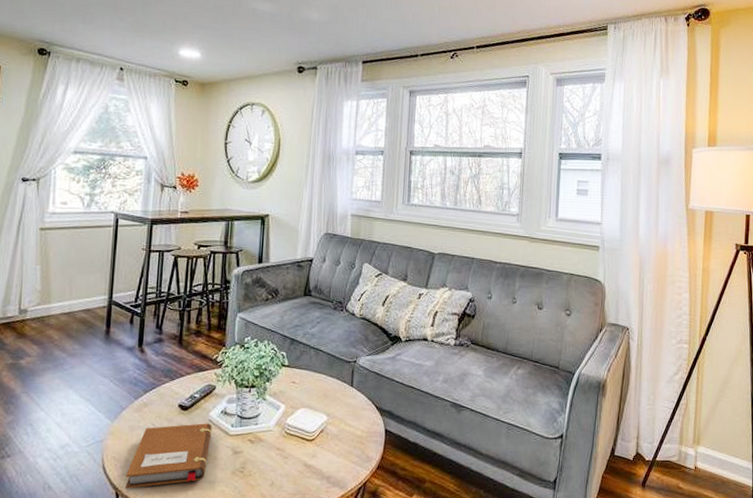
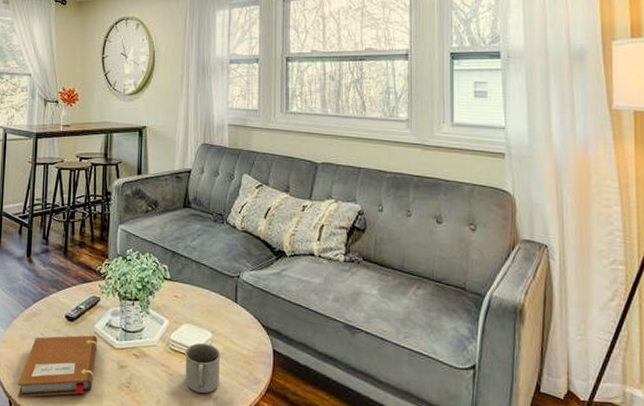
mug: none [299,425,335,473] -> present [184,342,221,393]

